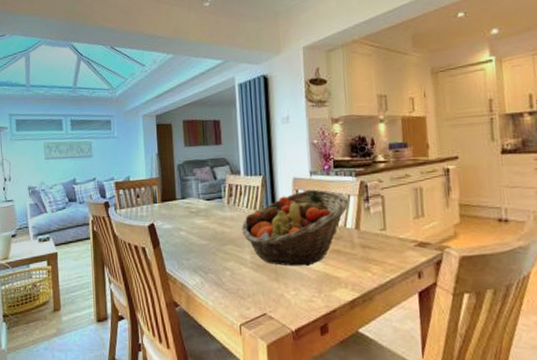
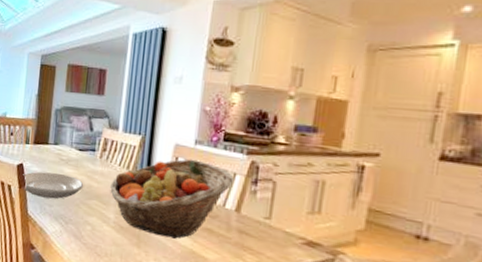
plate: none [155,226,217,253] -> present [23,172,84,199]

